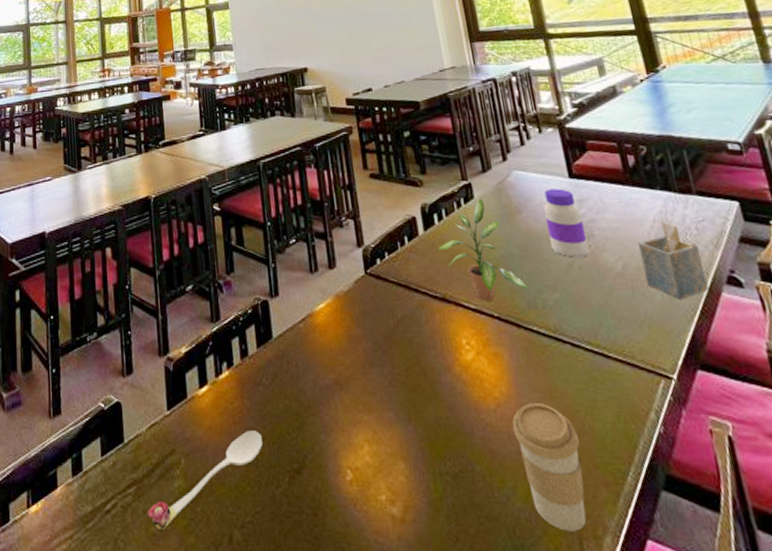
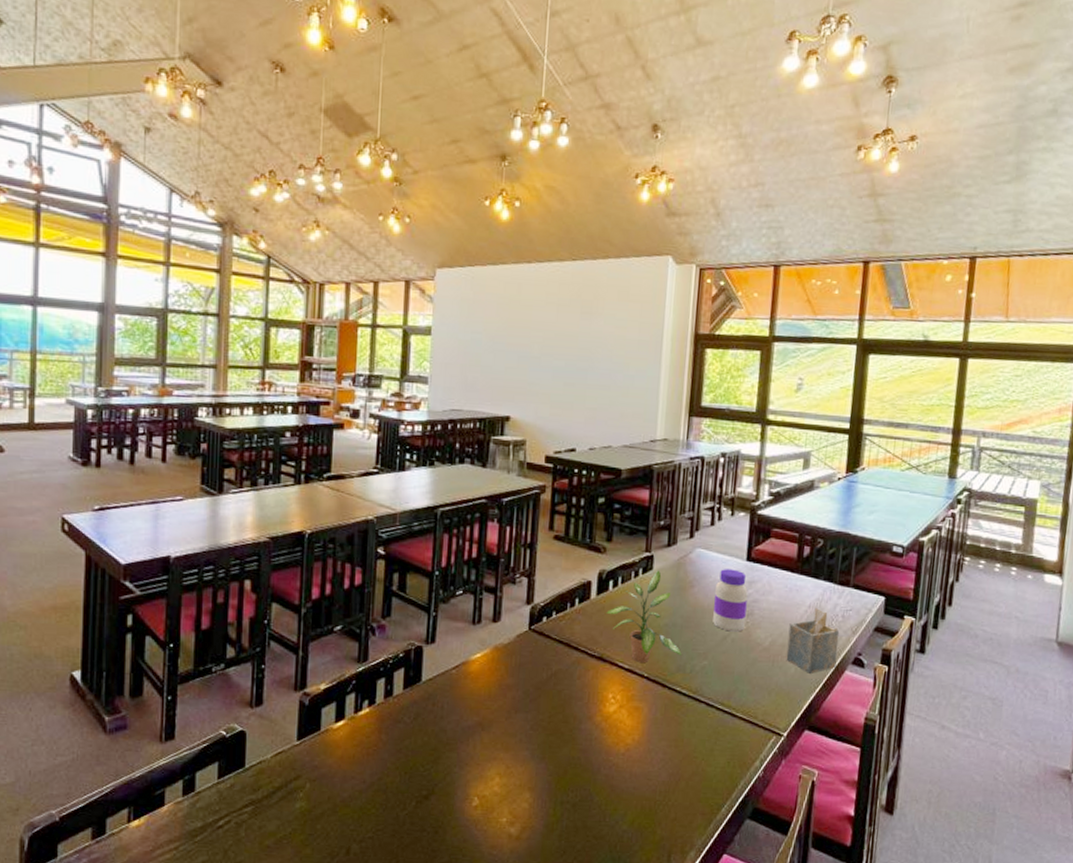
spoon: present [148,431,263,531] -> none [264,761,394,844]
coffee cup: present [512,403,587,532] -> none [635,749,690,848]

